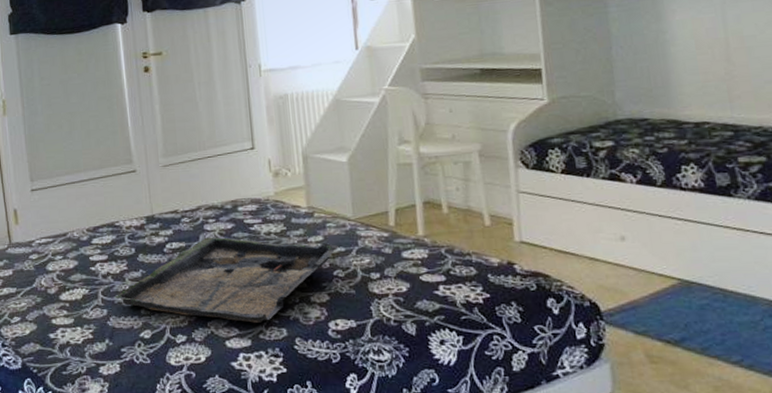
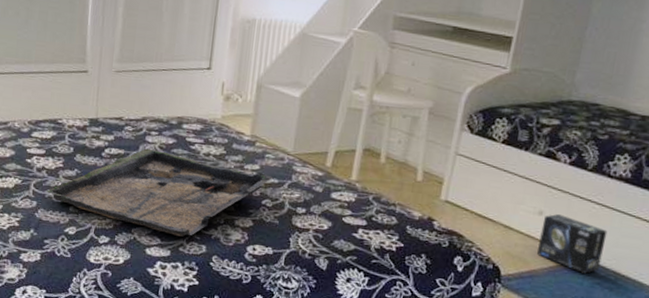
box: none [627,237,704,296] -> present [537,214,608,274]

